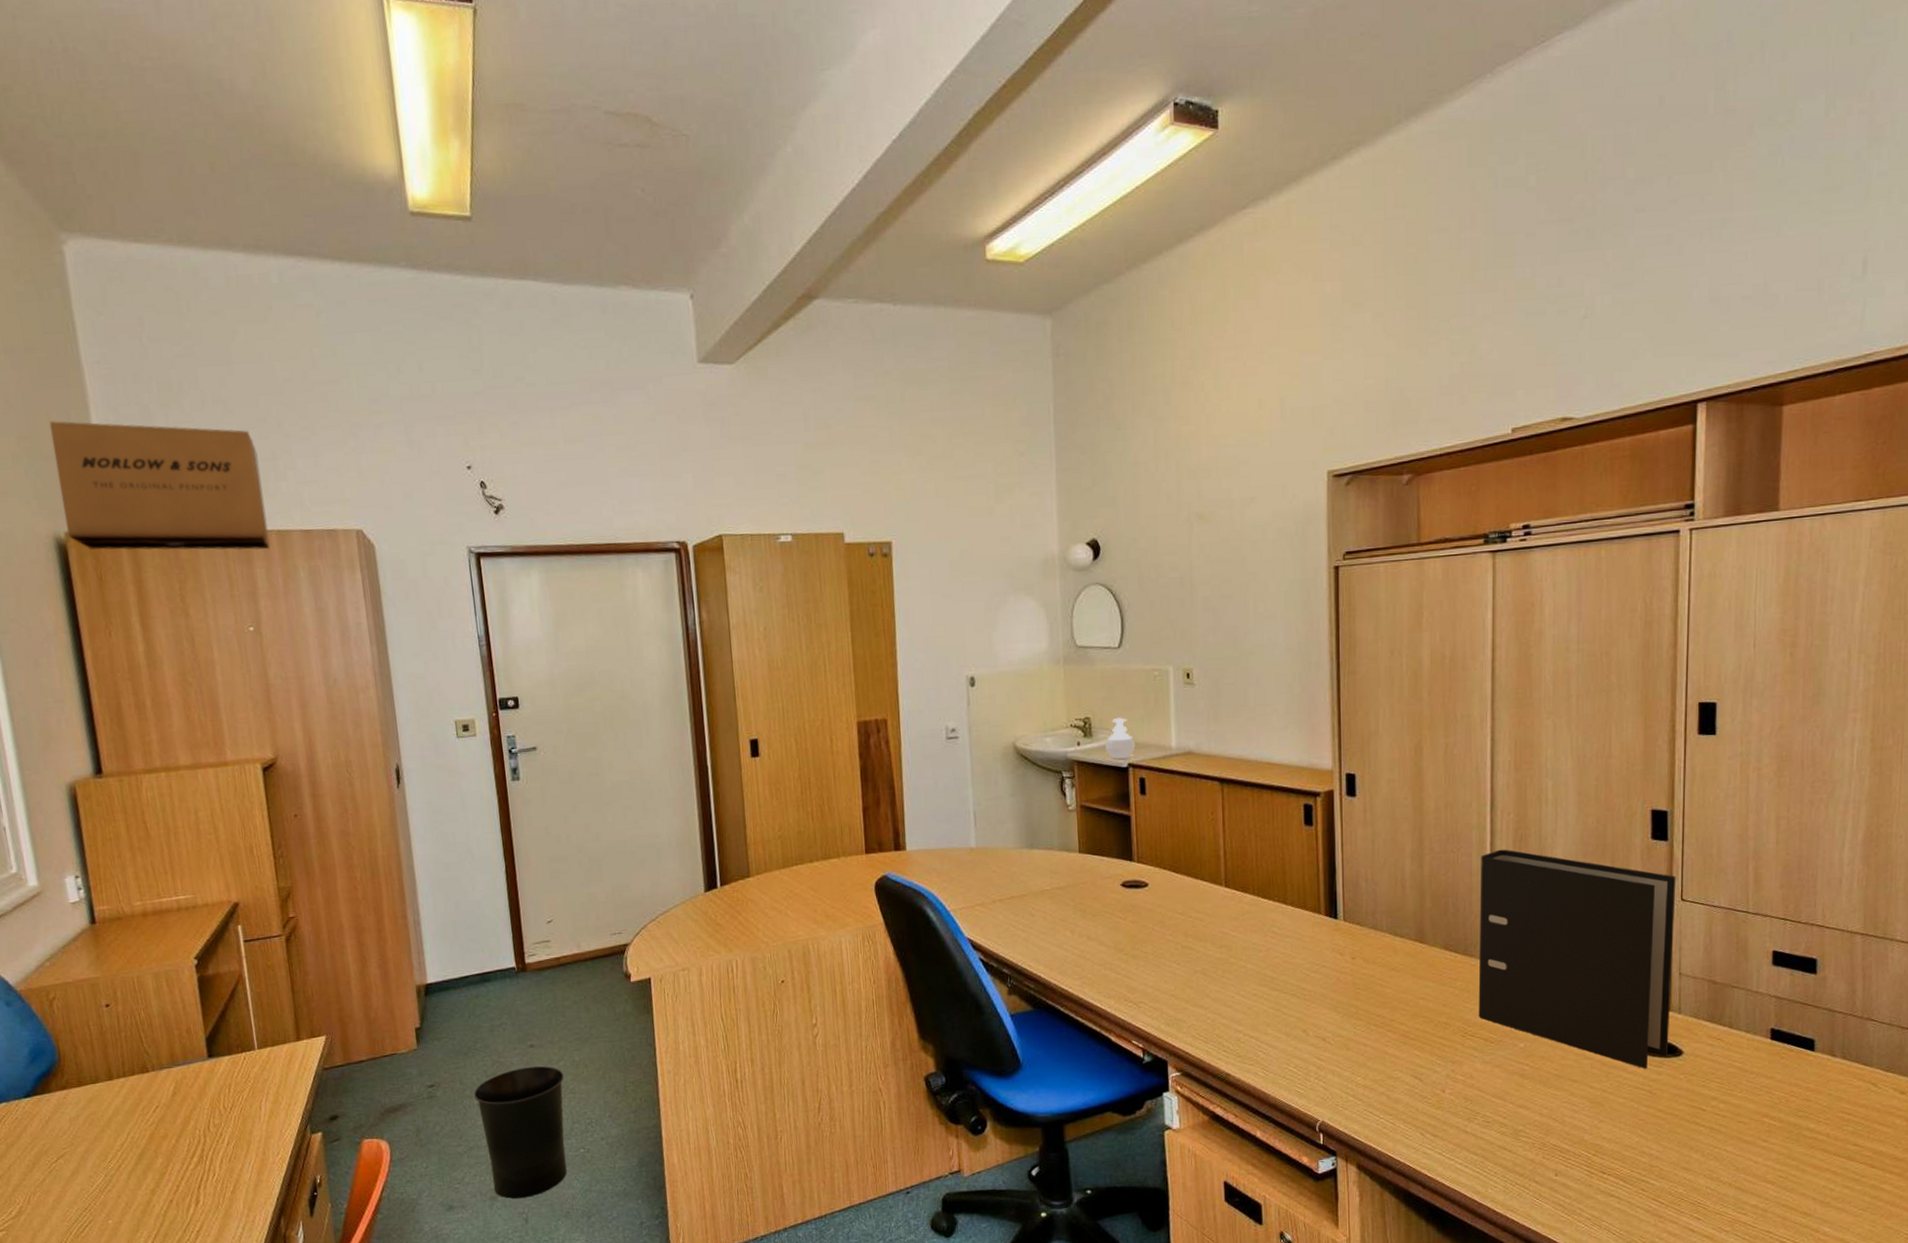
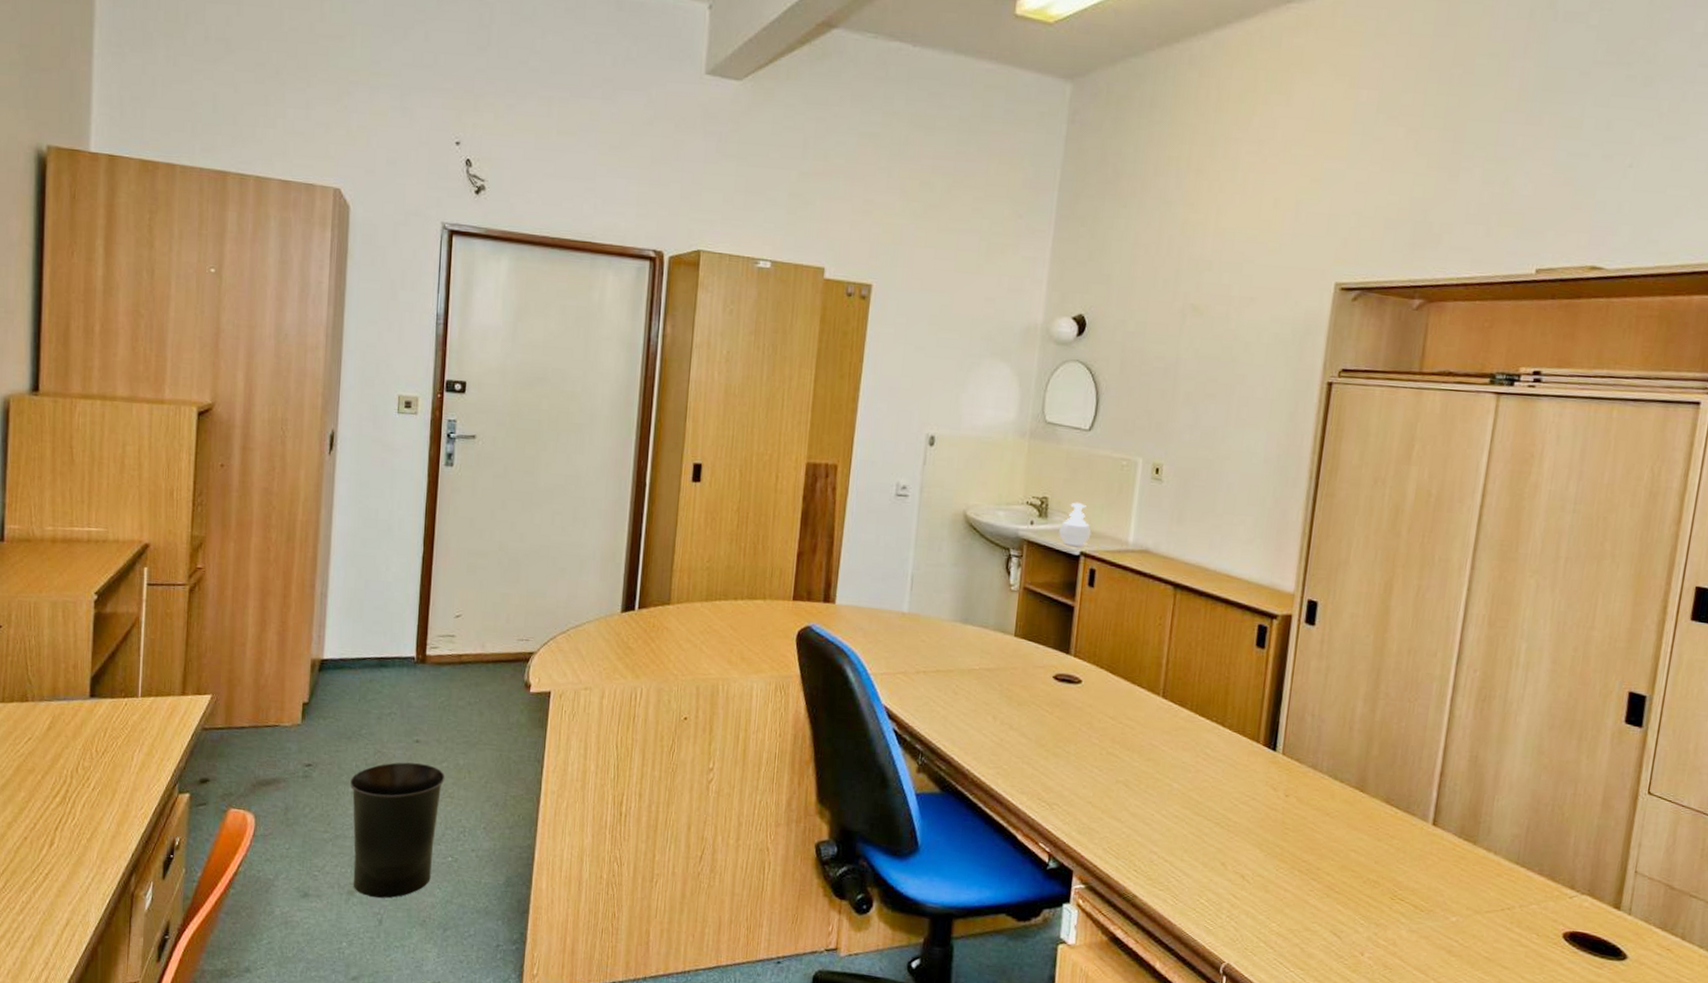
box: present [49,421,270,550] -> none [49,34,250,194]
binder: present [1478,849,1676,1069] -> none [1411,706,1646,968]

